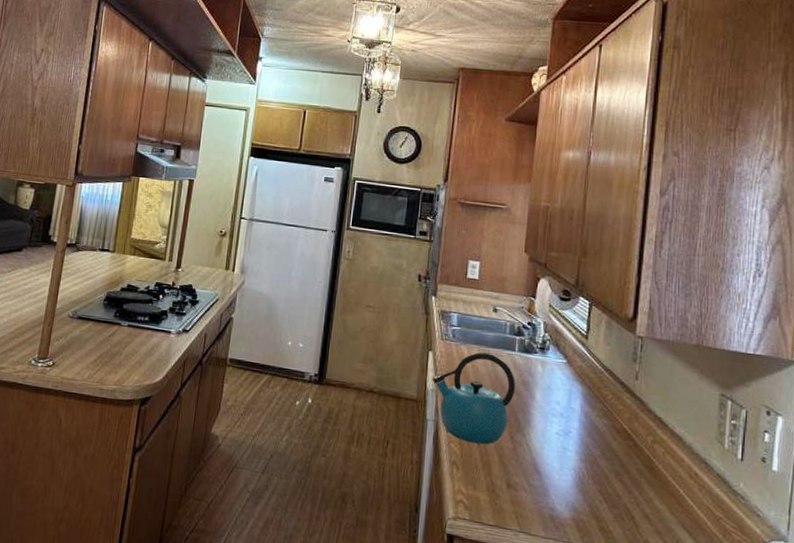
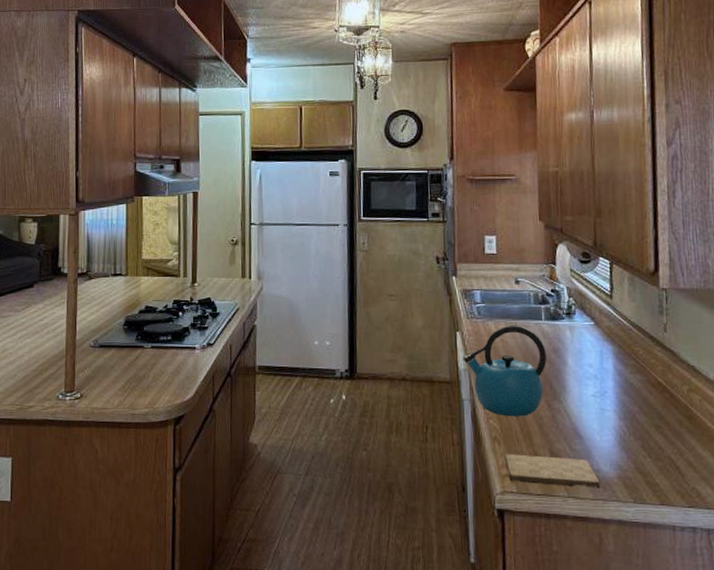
cutting board: none [461,480,553,528] -> present [504,454,600,489]

